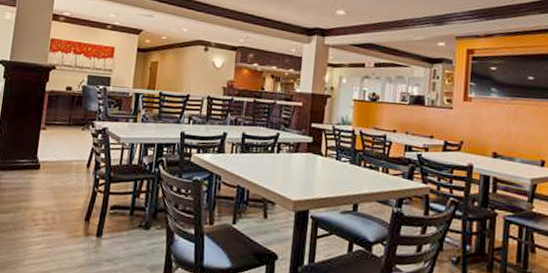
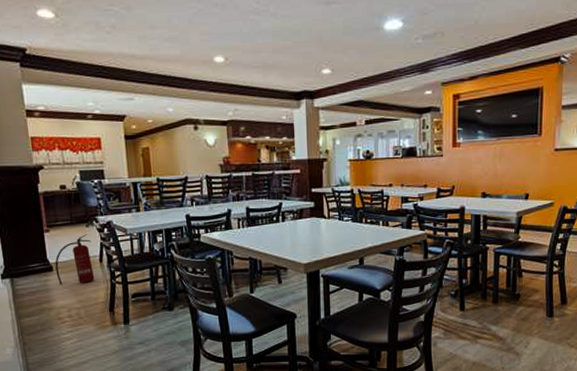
fire extinguisher: none [42,137,83,187] -> present [55,234,95,285]

